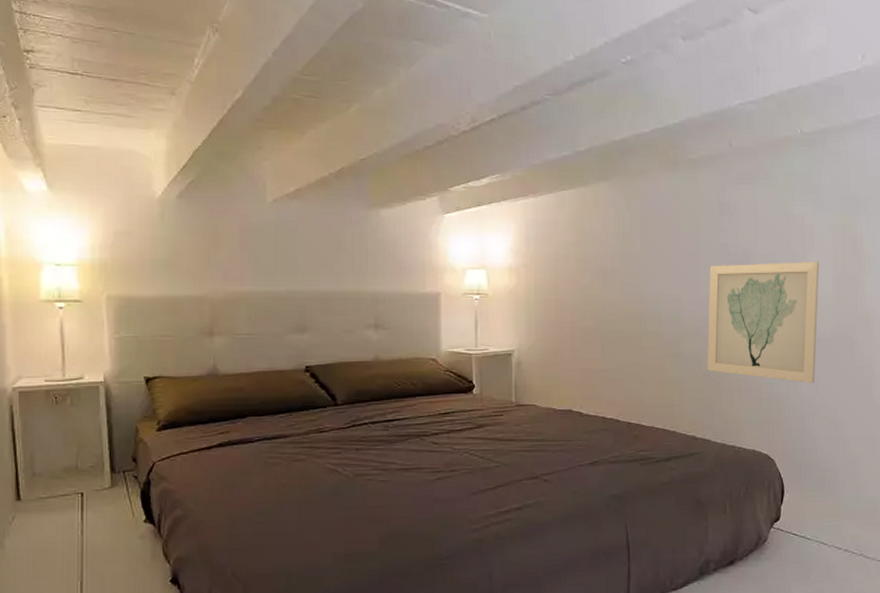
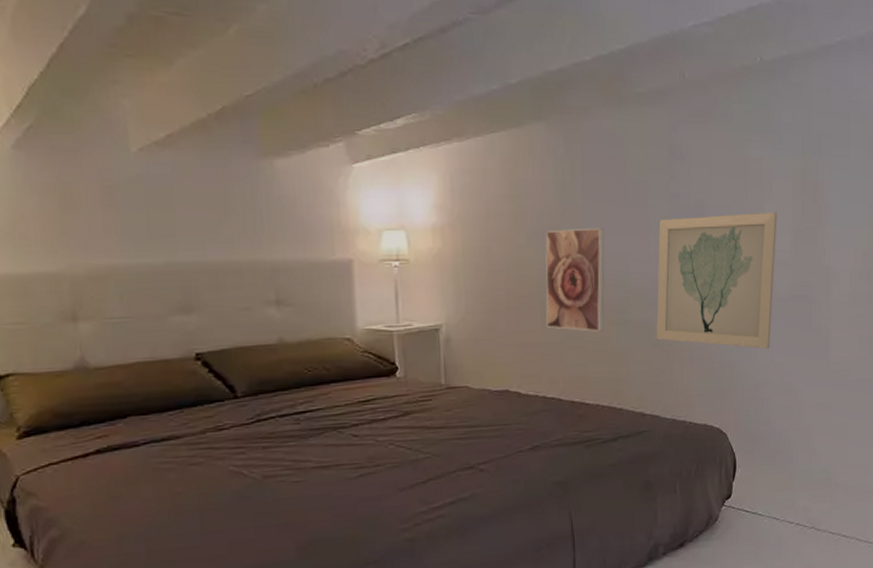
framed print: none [606,271,660,361] -> present [545,227,605,332]

